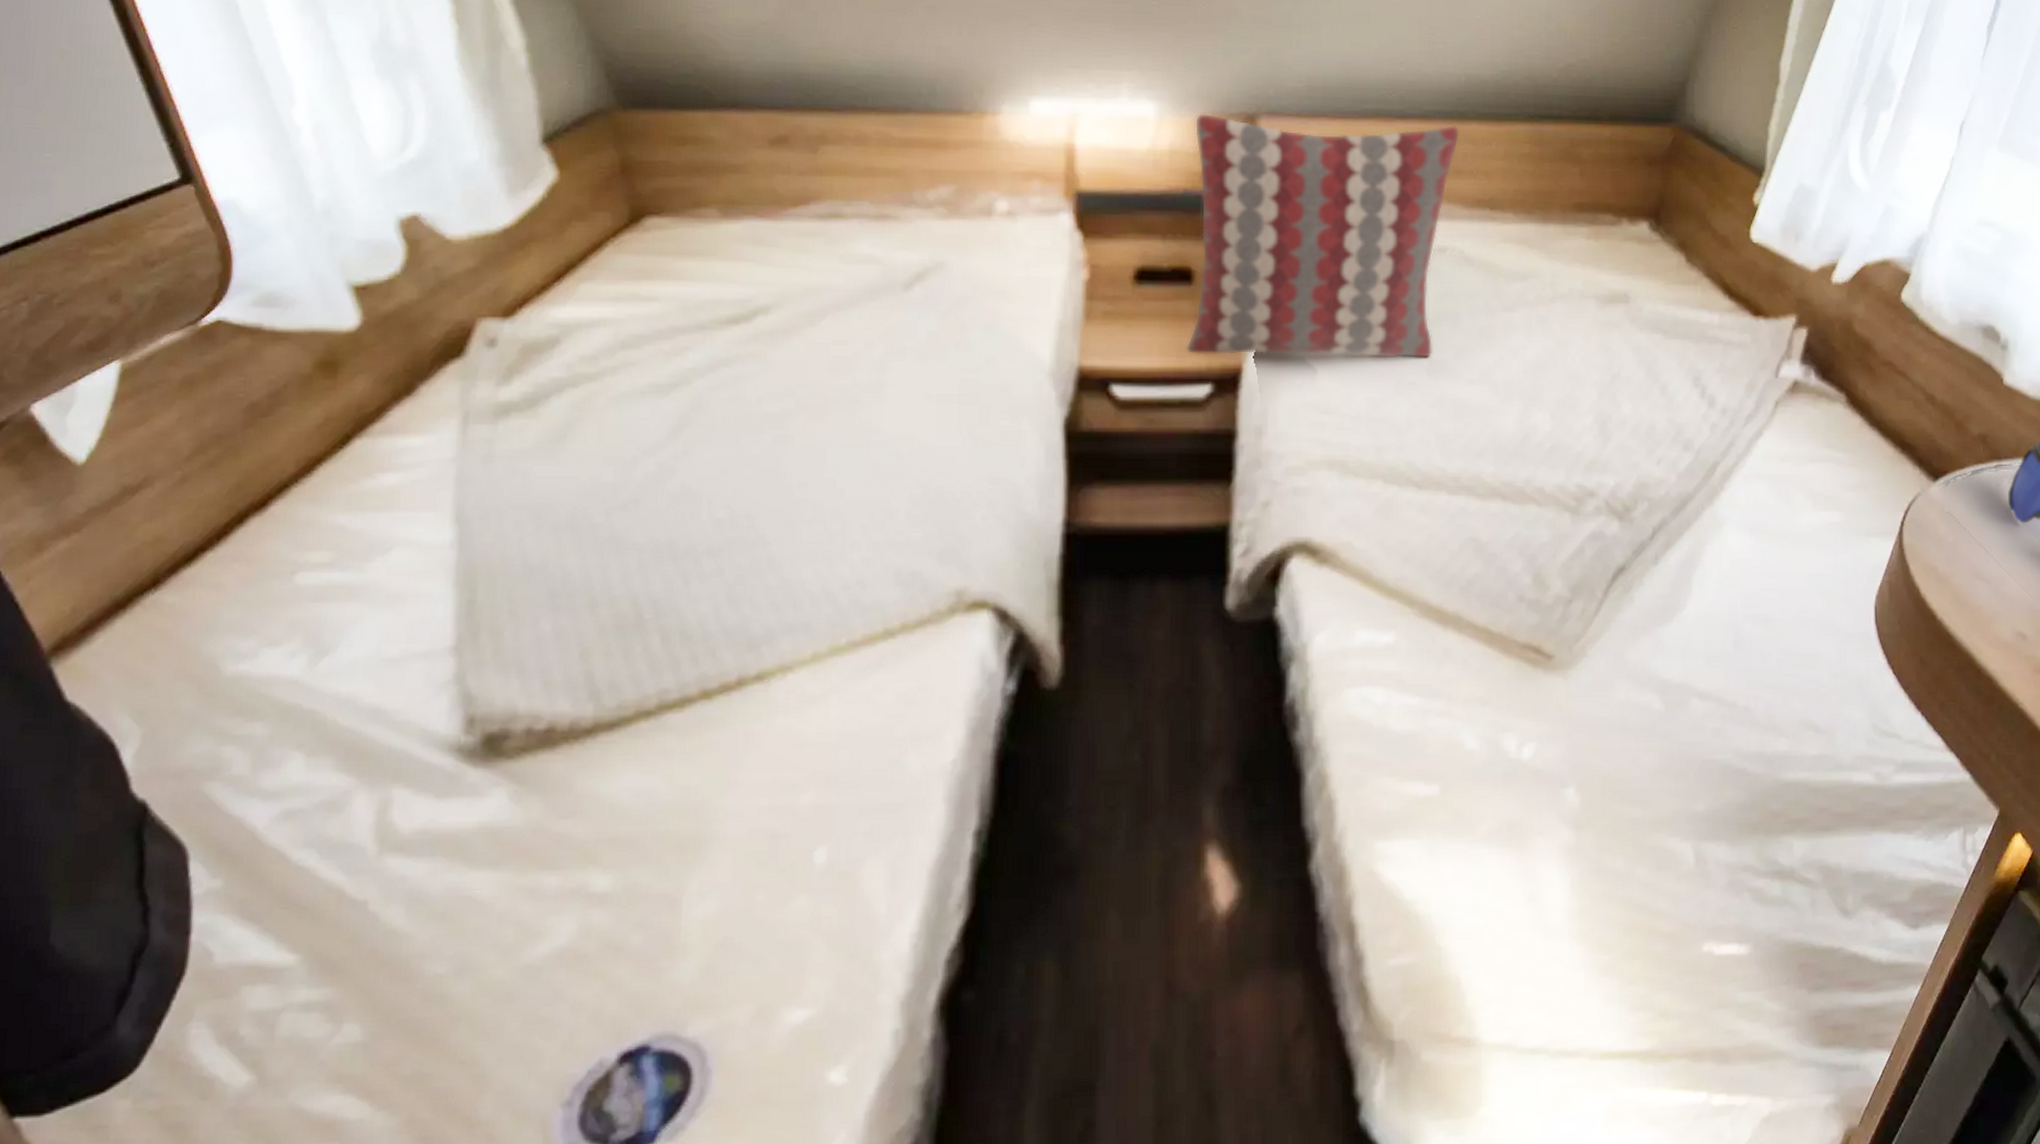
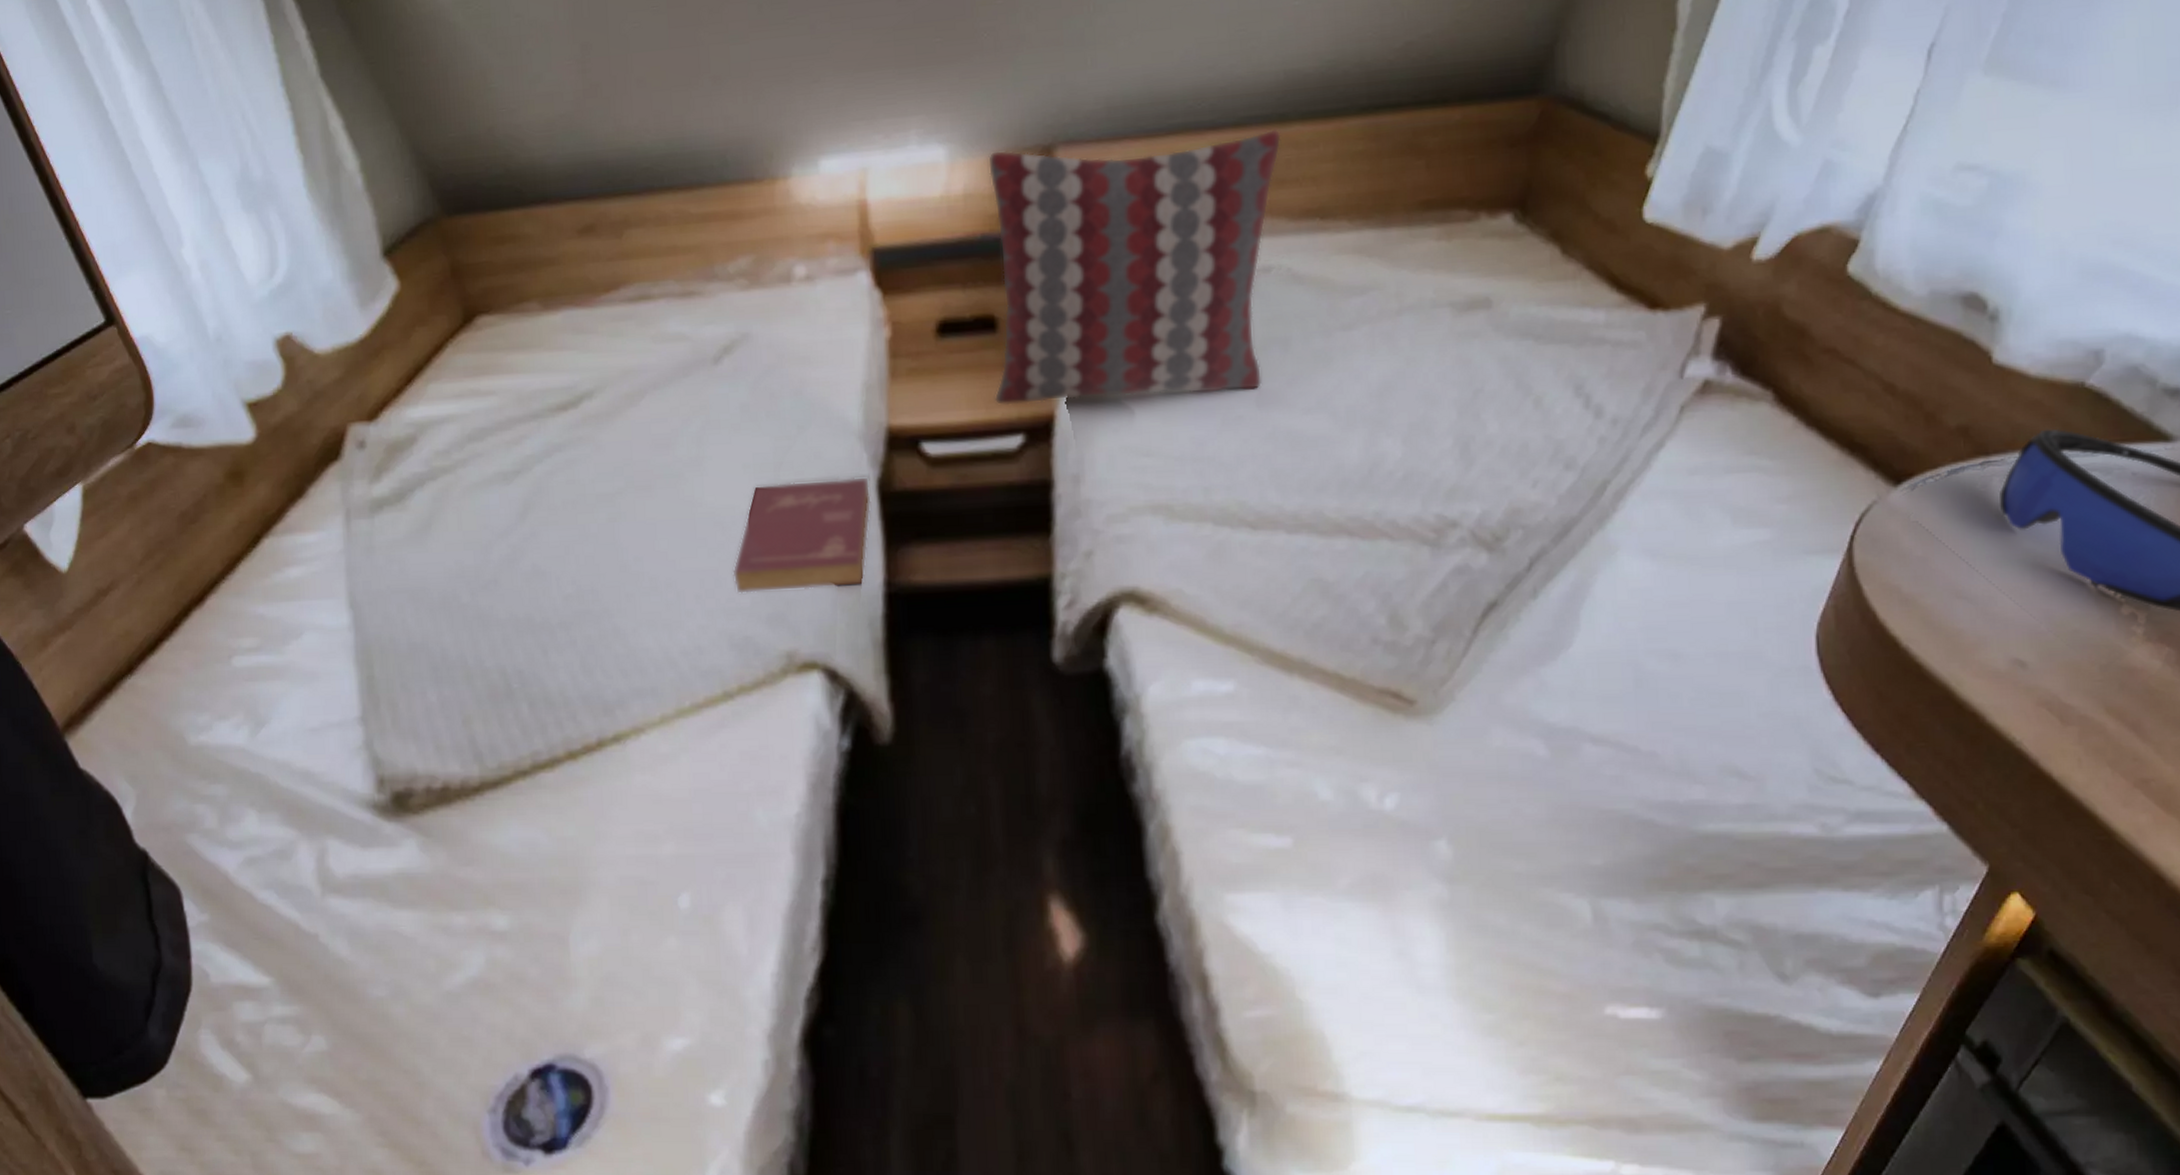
book: none [905,414,1057,527] -> present [732,476,872,594]

